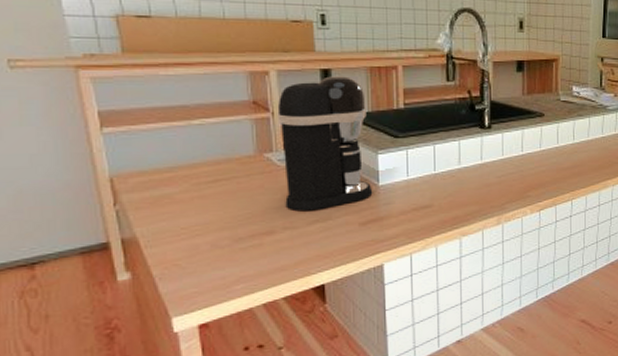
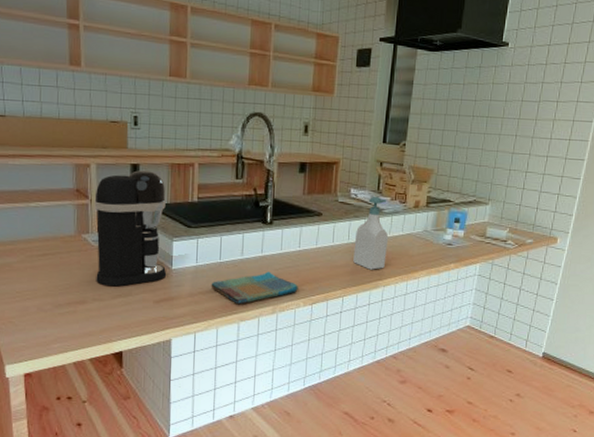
dish towel: none [426,180,524,219] -> present [211,271,298,305]
soap bottle: none [580,94,615,170] -> present [353,197,389,270]

